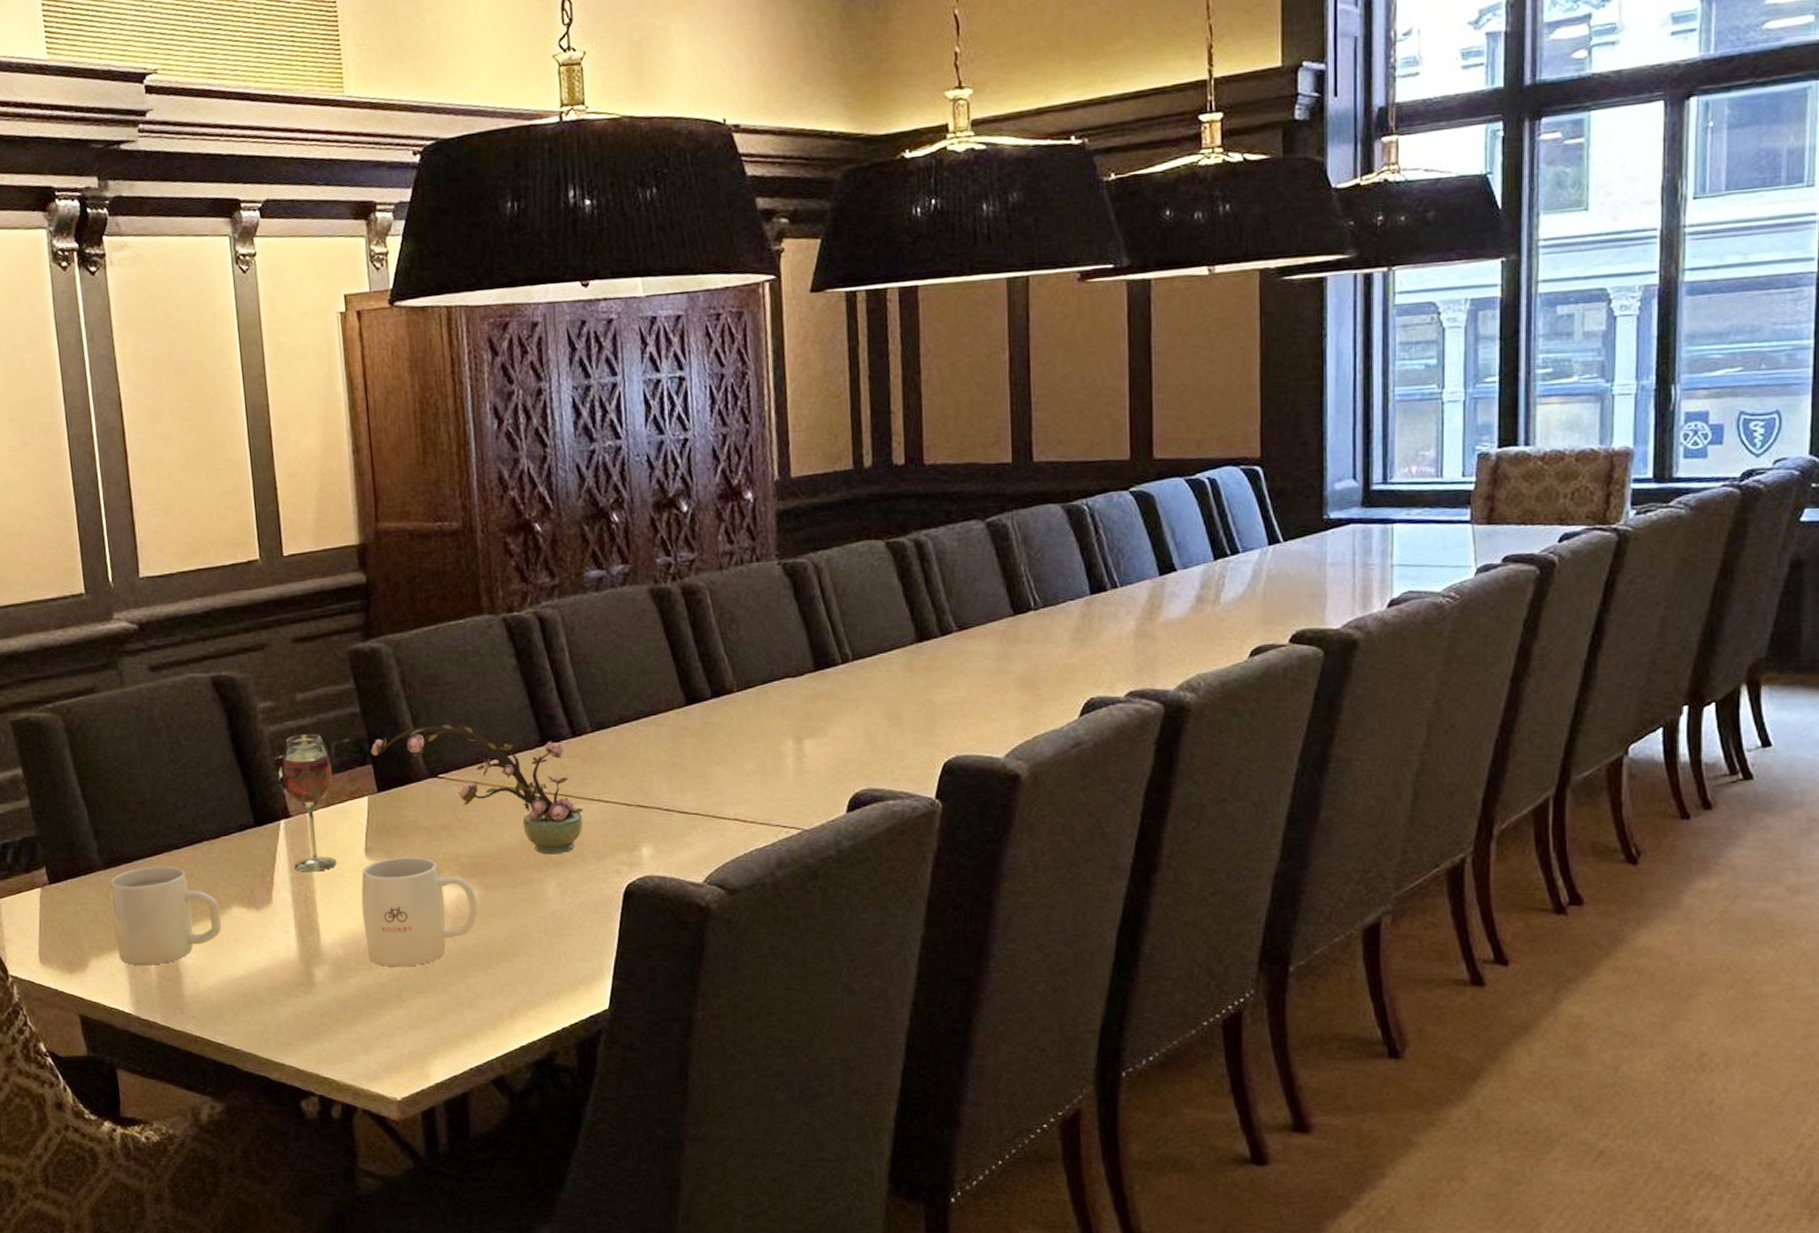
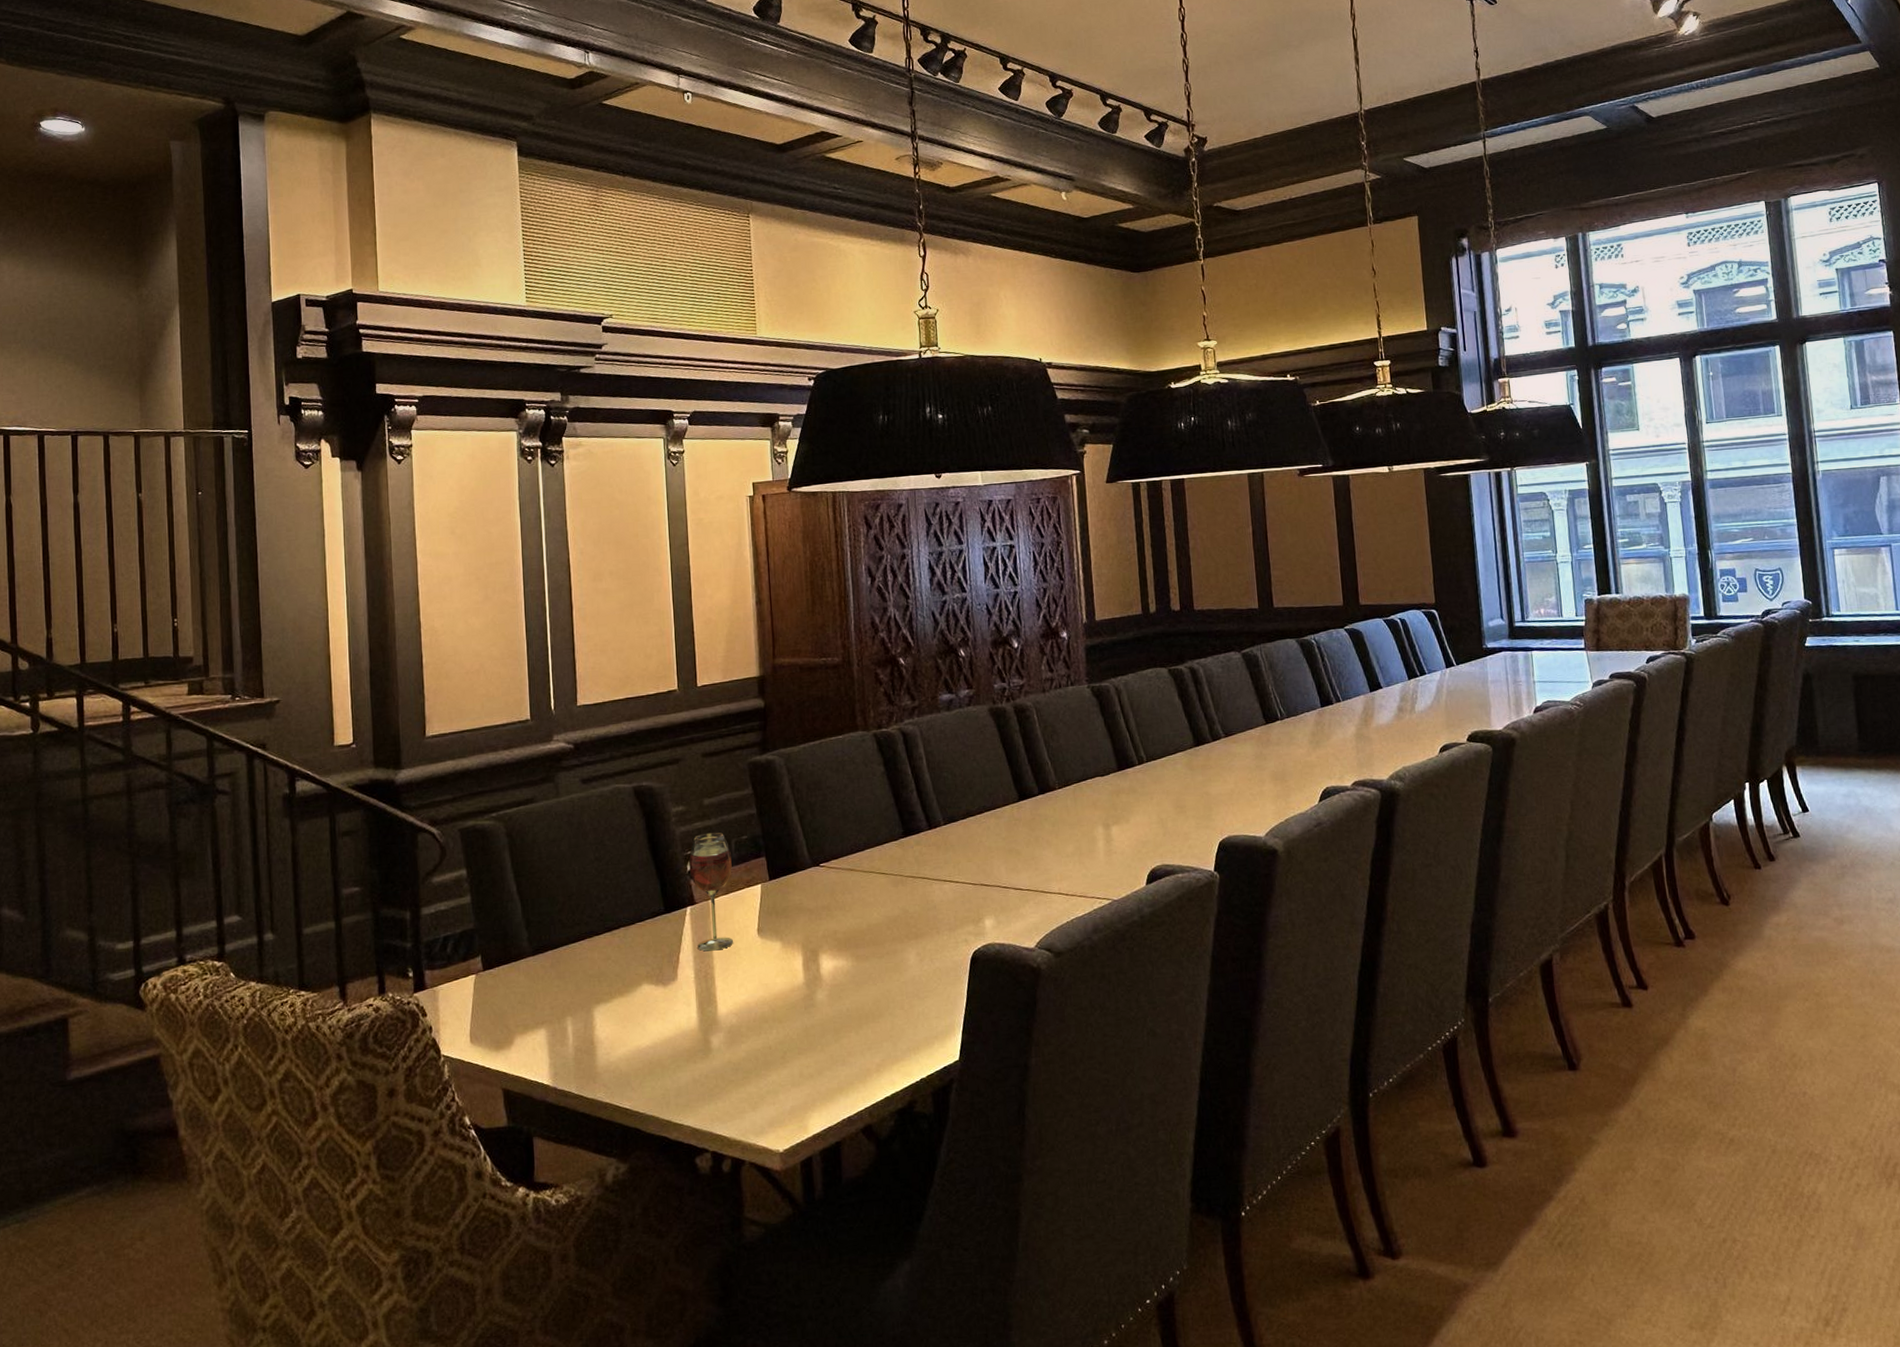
mug: present [109,866,222,966] -> none [536,950,632,1041]
mug: present [361,856,478,968] -> none [753,934,851,1032]
flower arrangement: present [370,723,584,855] -> none [764,820,938,929]

